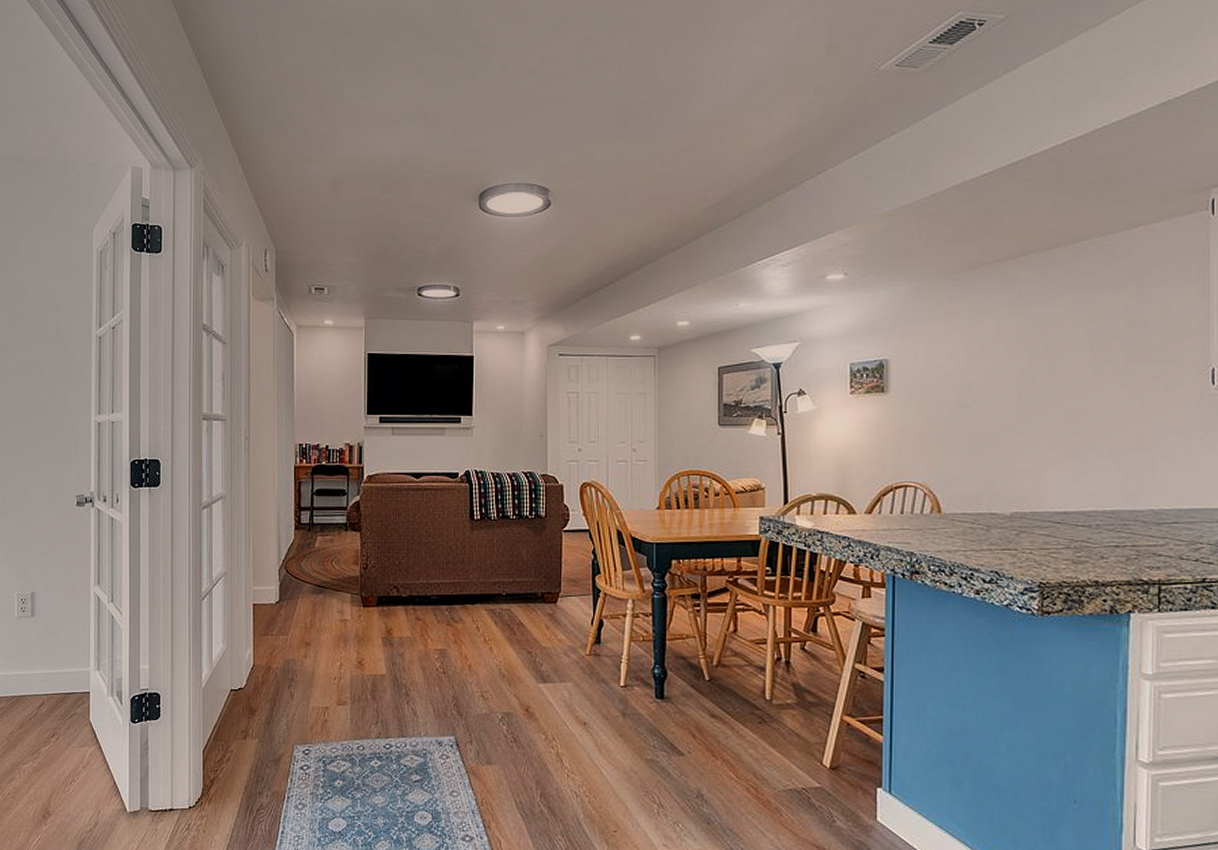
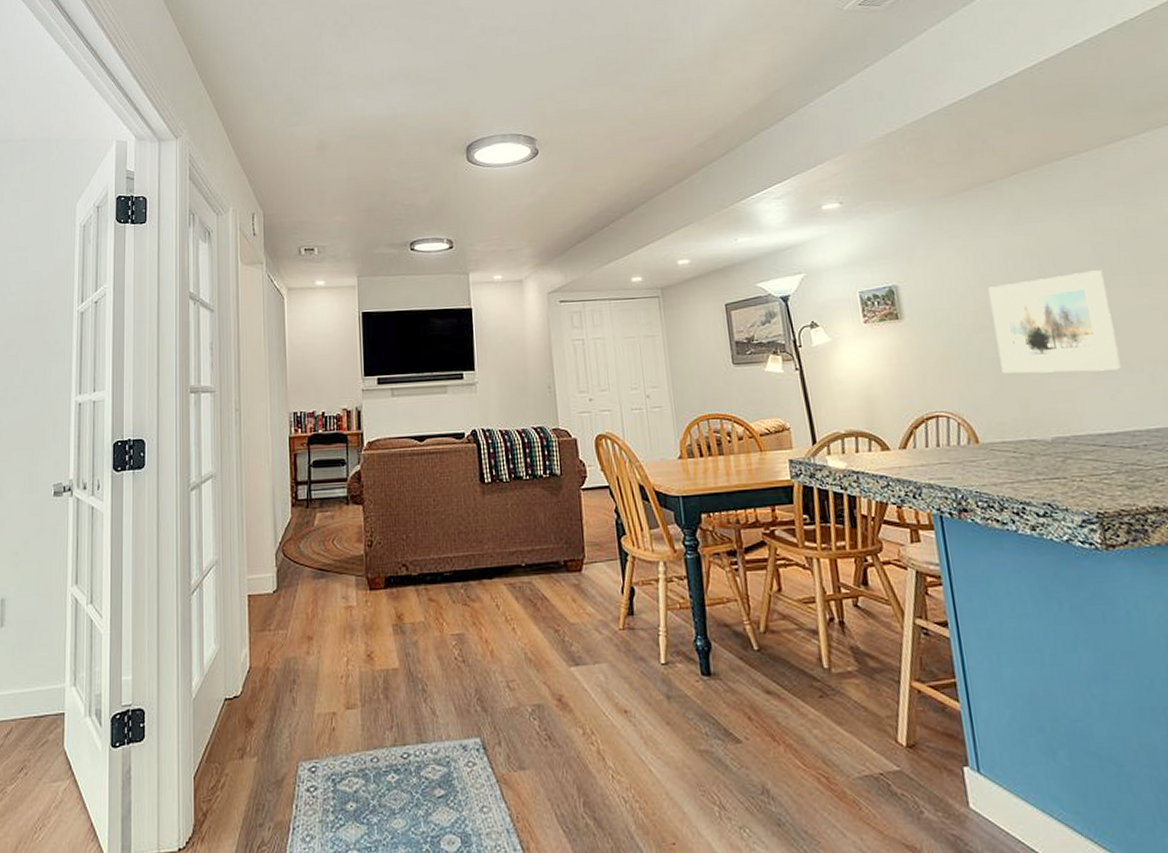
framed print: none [975,357,1091,454] -> present [988,270,1122,374]

